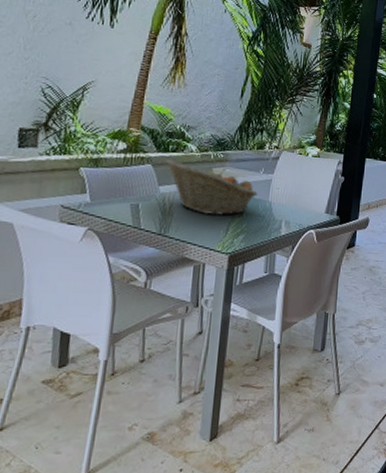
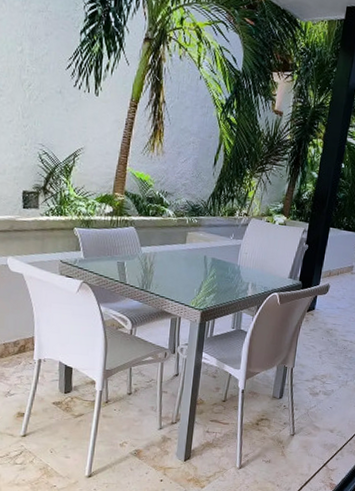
fruit basket: present [165,159,258,216] -> none [146,223,228,276]

